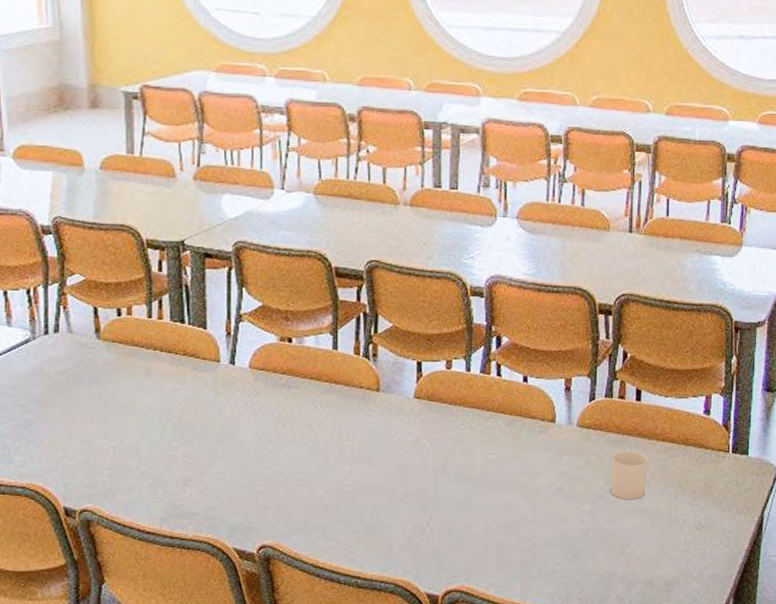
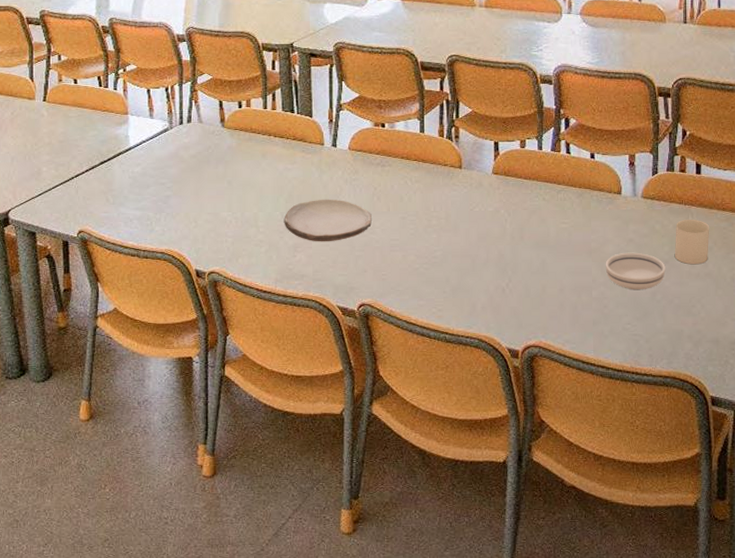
plate: none [171,425,275,475] -> present [284,199,372,242]
bowl: none [535,486,600,528] -> present [605,252,666,290]

